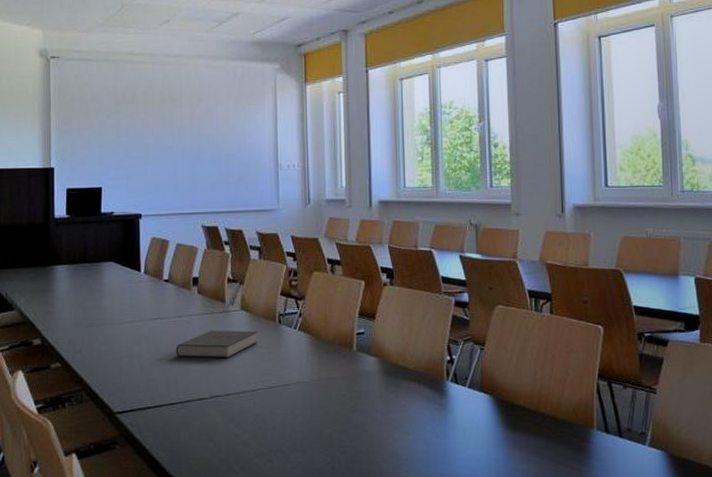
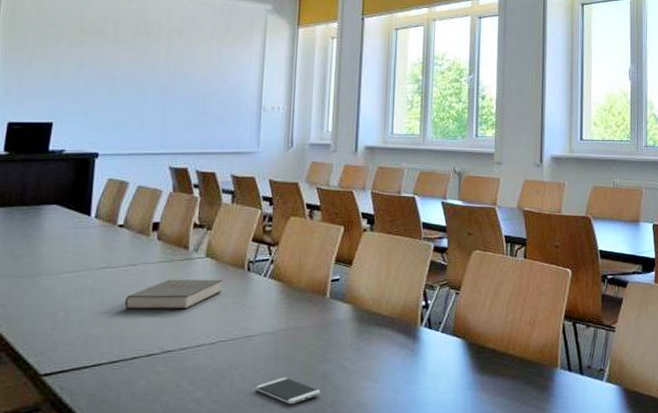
smartphone: none [295,425,355,450] -> present [256,377,321,404]

